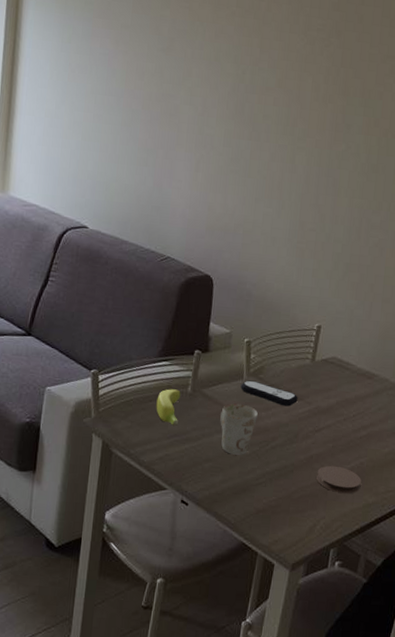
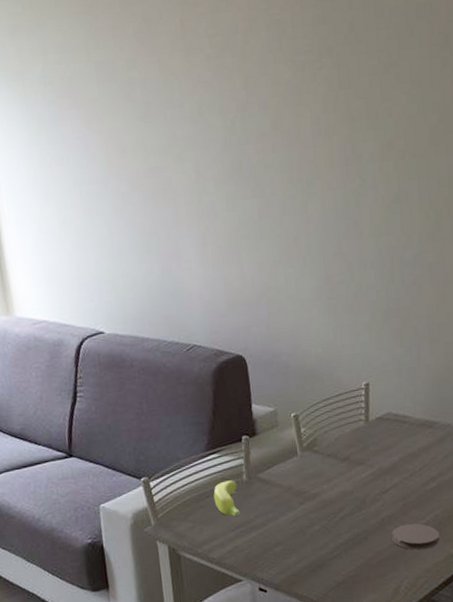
mug: present [220,403,258,455] -> none [281,481,320,534]
remote control: present [240,380,298,407] -> none [296,454,359,475]

